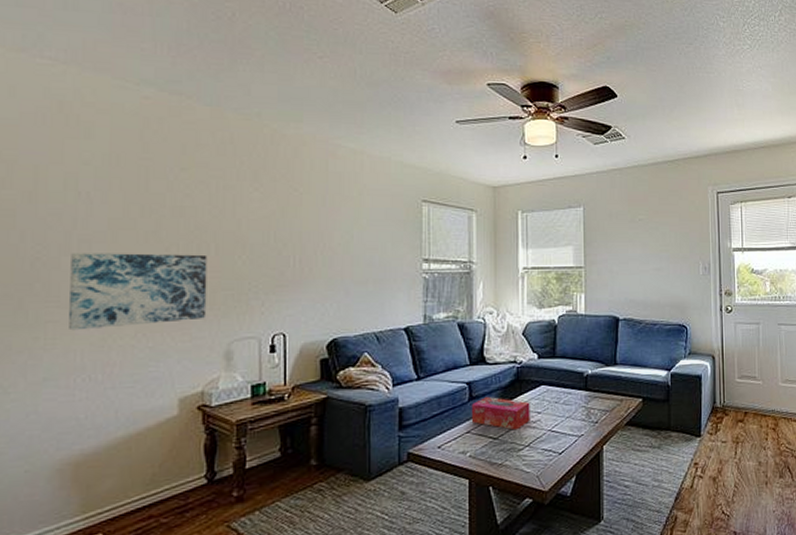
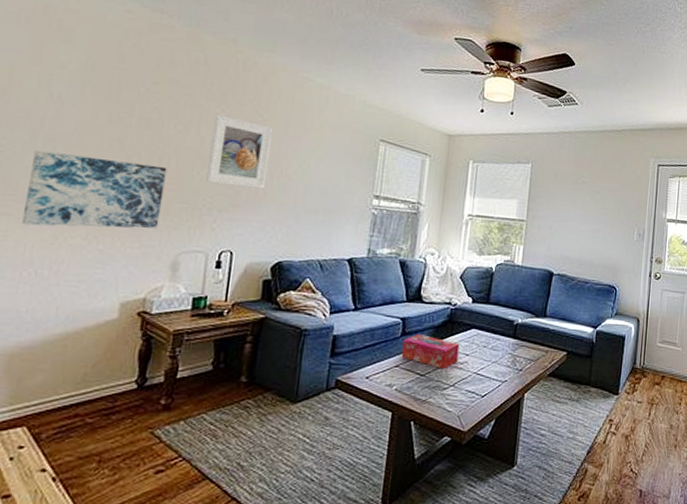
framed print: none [249,194,311,266] -> present [206,114,274,189]

